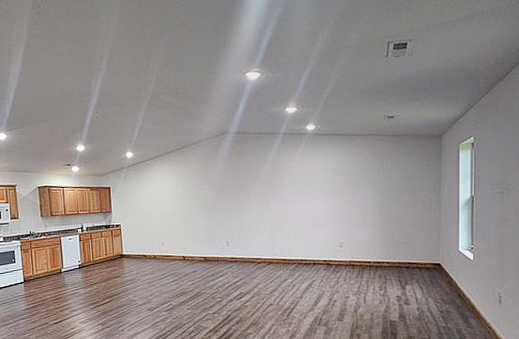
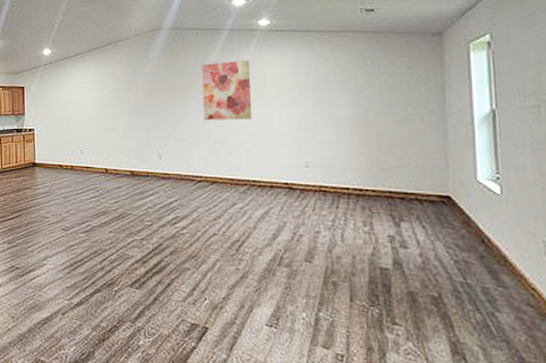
wall art: none [261,160,300,212] -> present [201,60,251,121]

